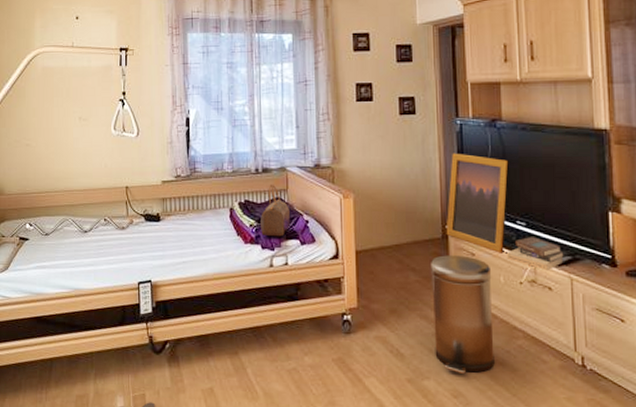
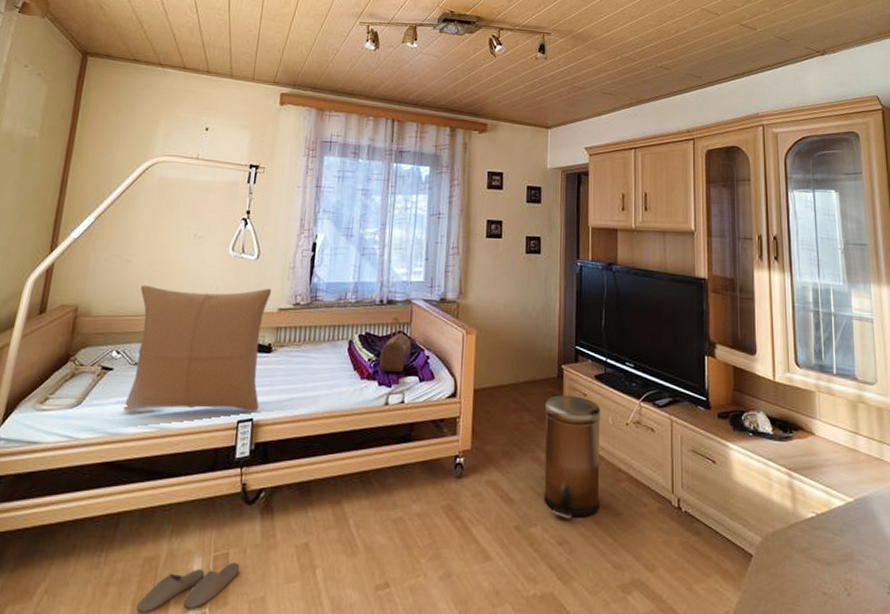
pillow: none [40,162,155,275] -> present [124,285,272,412]
picture frame: present [446,153,510,253] -> none [561,293,623,394]
books: present [506,237,564,271] -> none [615,378,666,413]

